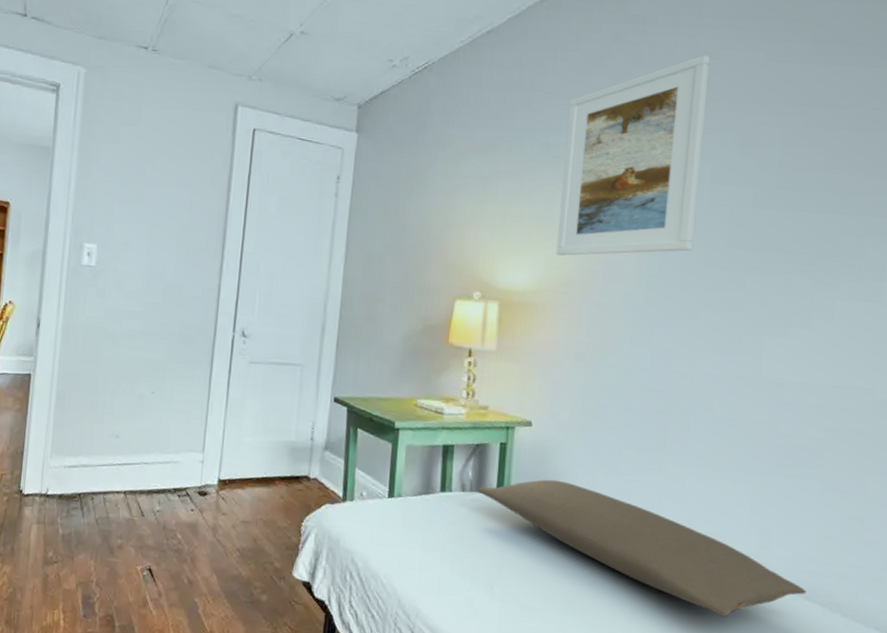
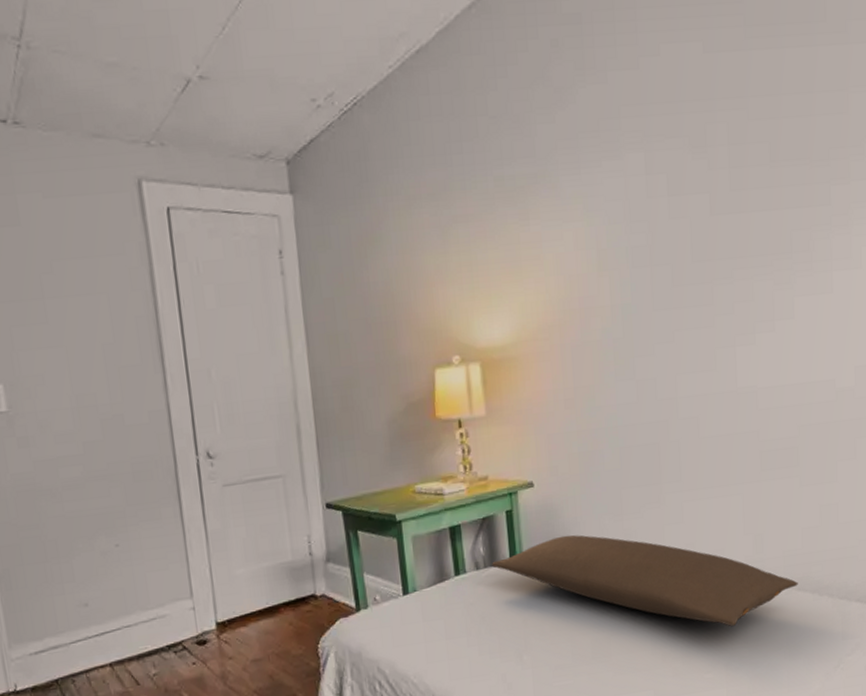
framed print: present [555,55,711,256] -> none [517,52,661,300]

